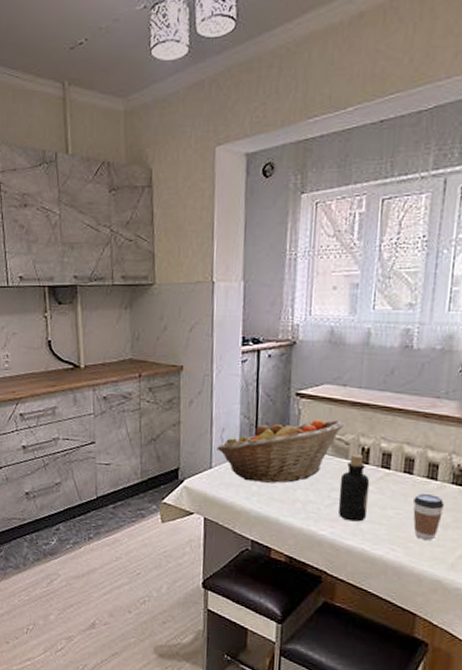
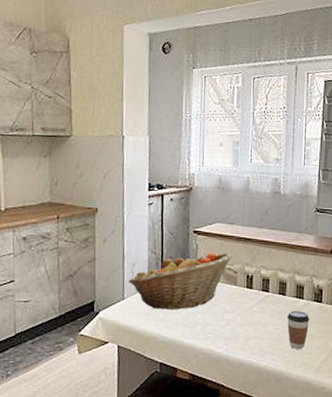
bottle: present [337,453,370,522] -> none [230,280,254,338]

